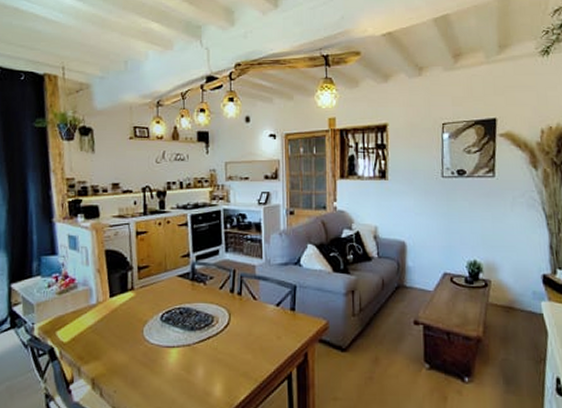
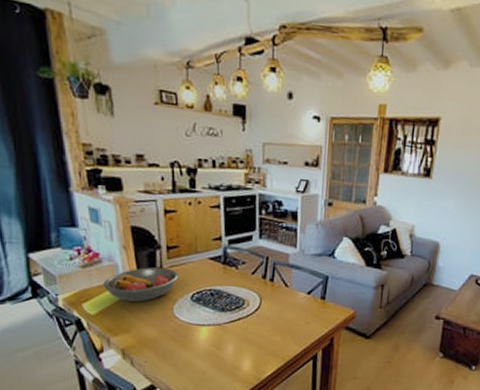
fruit bowl: none [77,288,149,326] -> present [104,267,179,302]

